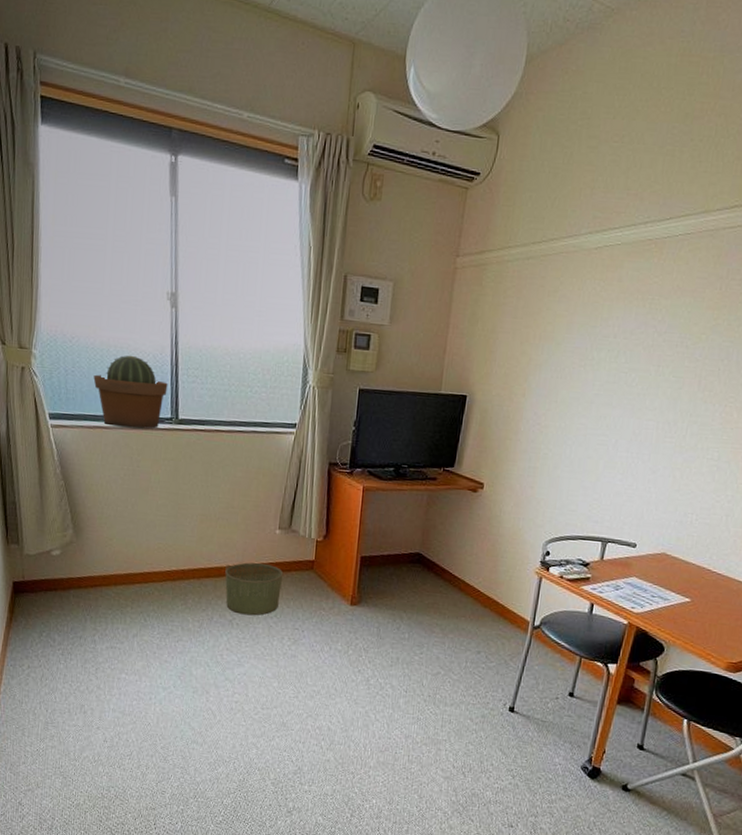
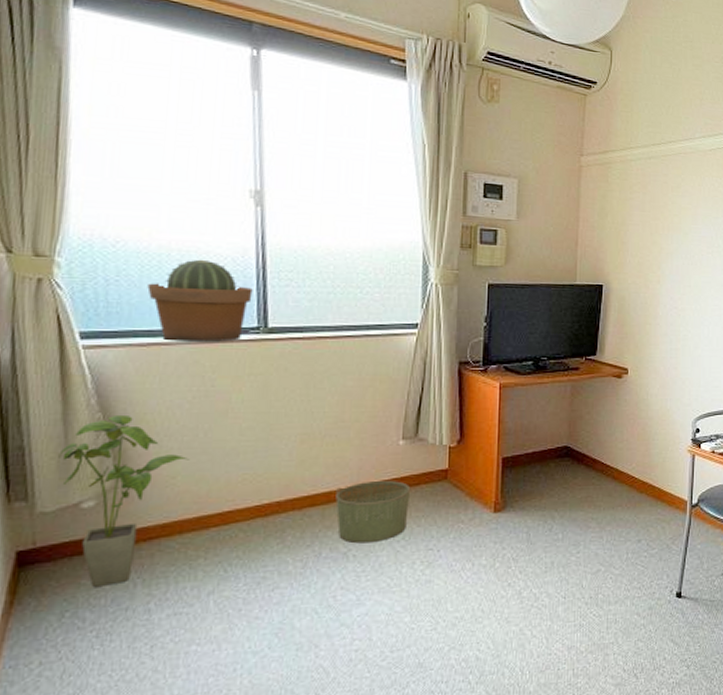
house plant: none [37,483,122,618] -> present [58,414,189,588]

